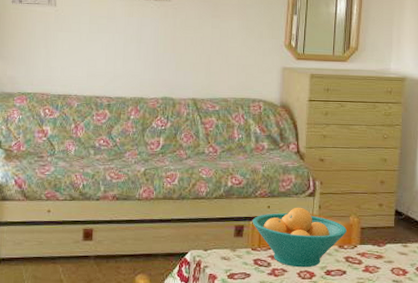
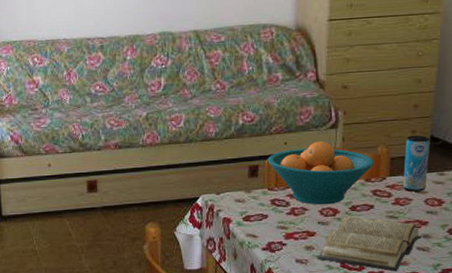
beverage can: none [372,209,395,261] -> present [403,135,430,192]

